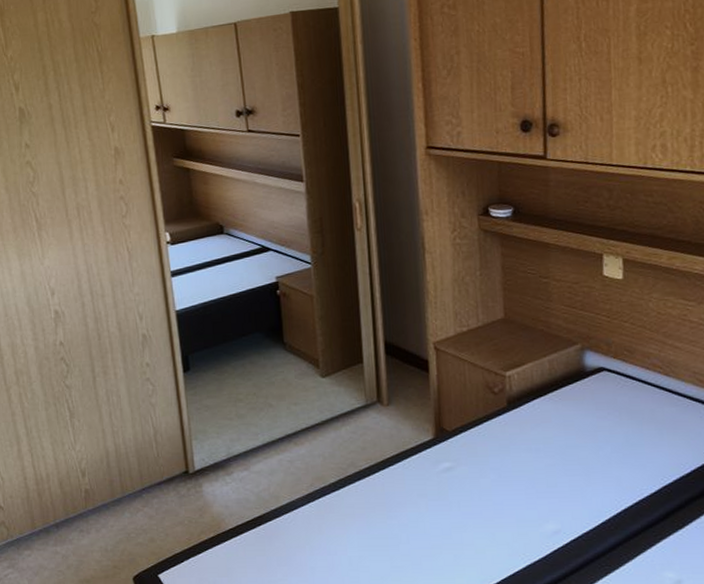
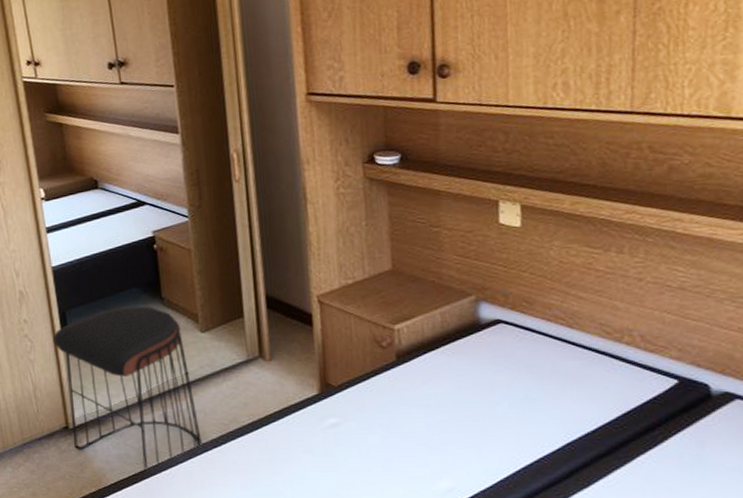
stool: none [175,351,321,516] -> present [53,306,203,472]

